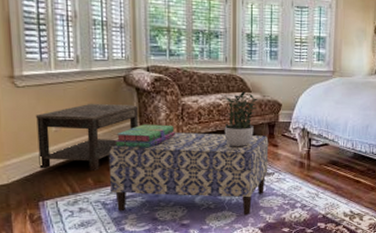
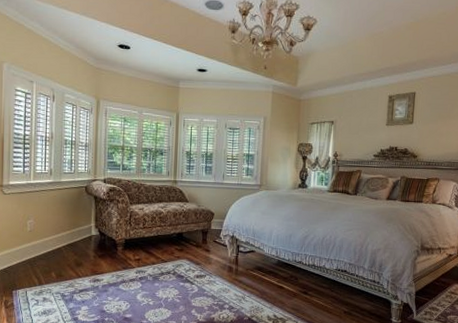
side table: present [35,103,139,170] -> none [15,208,96,266]
bench: present [108,132,269,215] -> none [68,235,202,313]
stack of books: present [115,124,175,148] -> none [75,228,124,248]
potted plant: present [224,91,258,146] -> none [164,201,194,250]

